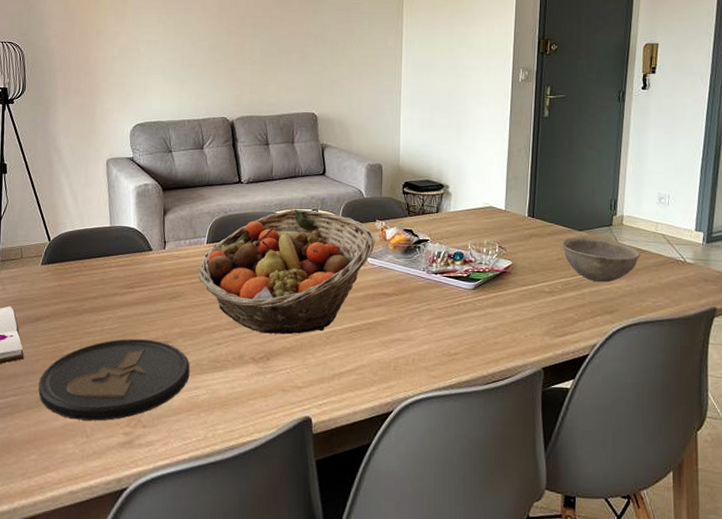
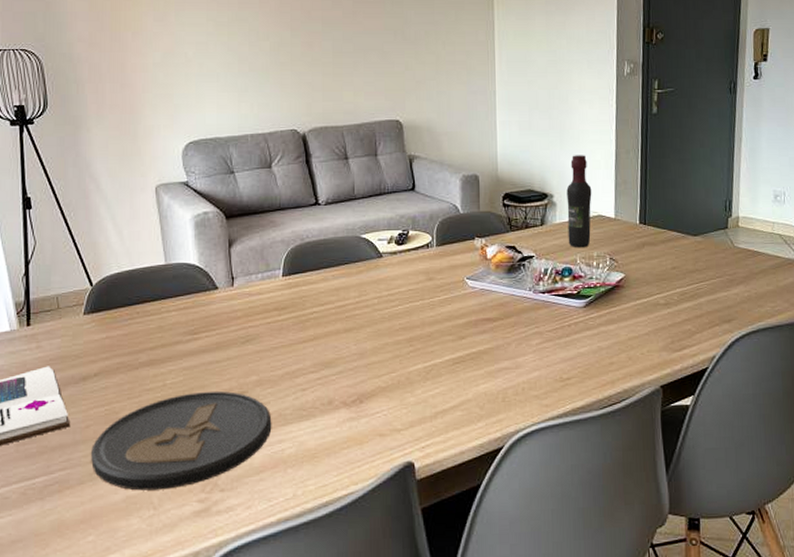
fruit basket: present [198,209,375,335] -> none [274,230,475,374]
wine bottle: none [461,151,485,236] -> present [566,155,592,248]
bowl: present [562,236,640,283] -> none [676,242,758,290]

